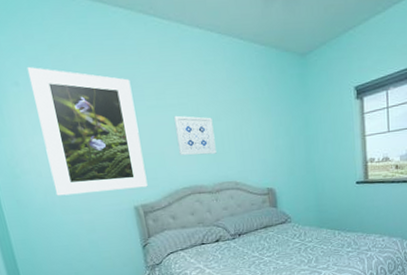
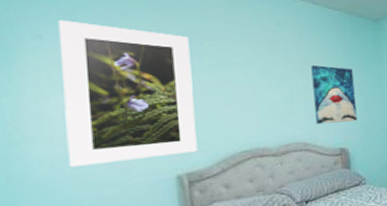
wall art: present [173,115,217,156] -> none [236,74,284,116]
wall art: none [239,105,283,165] -> present [311,65,357,125]

